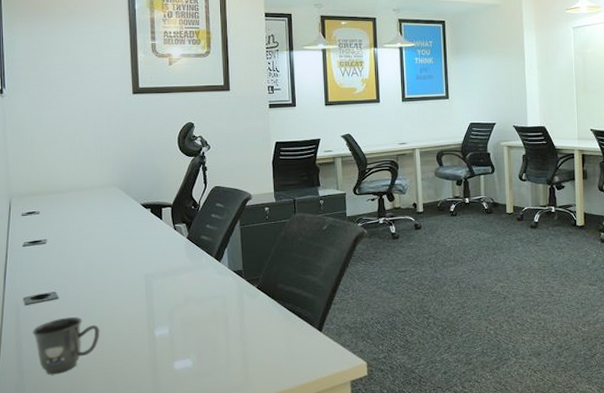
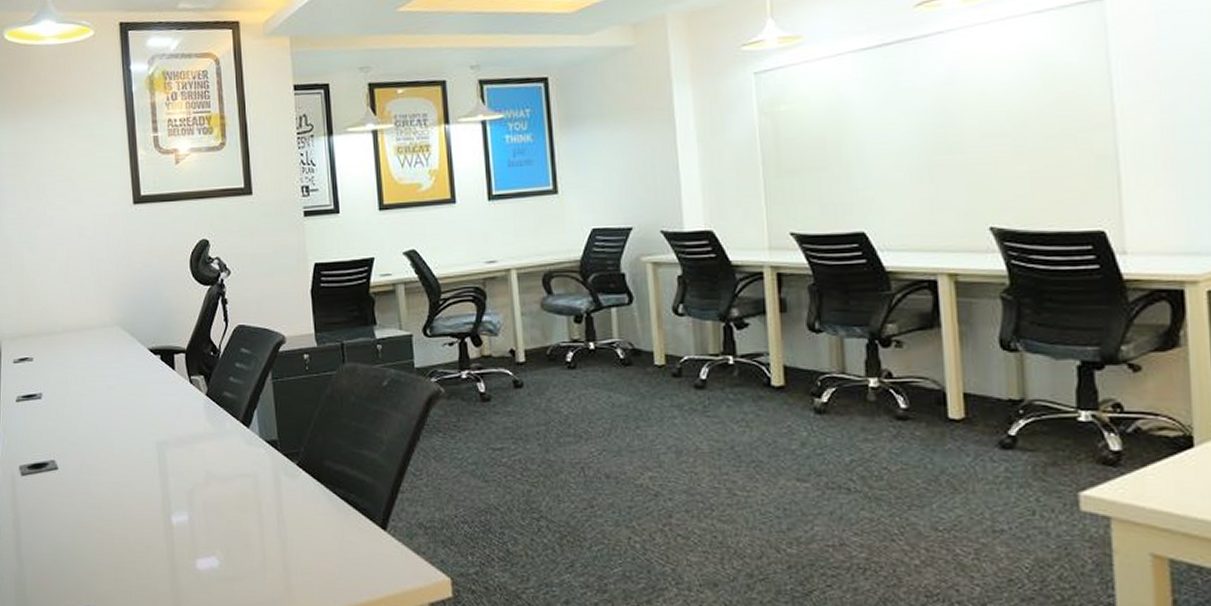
mug: present [32,317,100,374] -> none [31,493,107,565]

